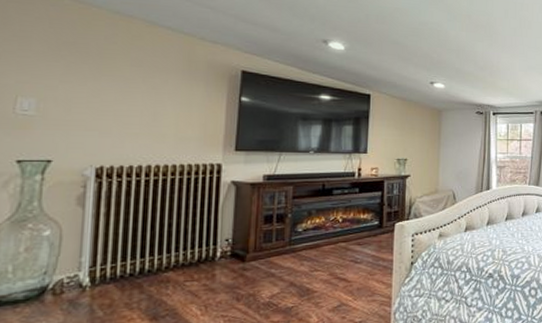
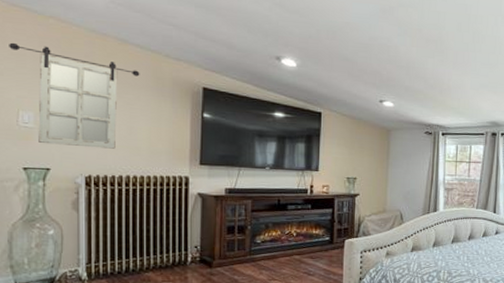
home mirror: none [11,23,170,137] -> present [9,42,140,149]

